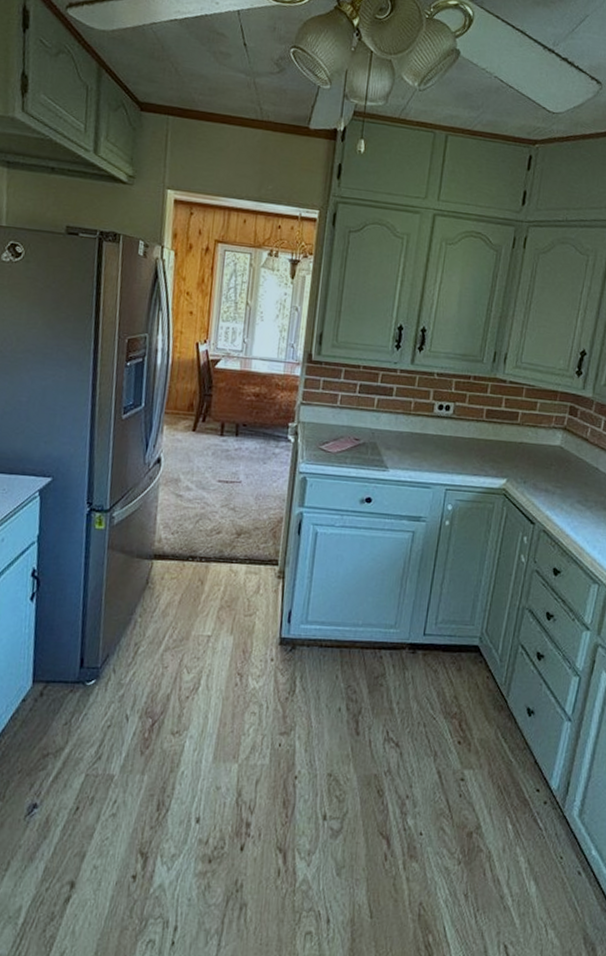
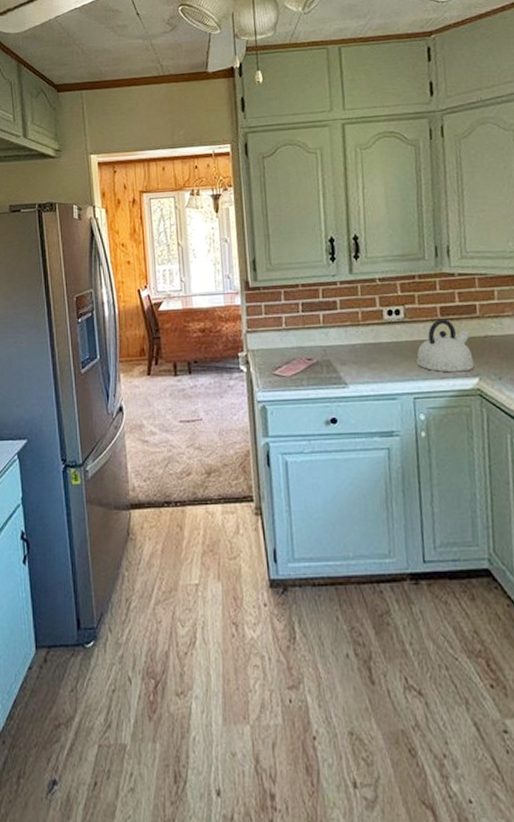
kettle: none [454,420,508,472] -> present [415,318,476,373]

